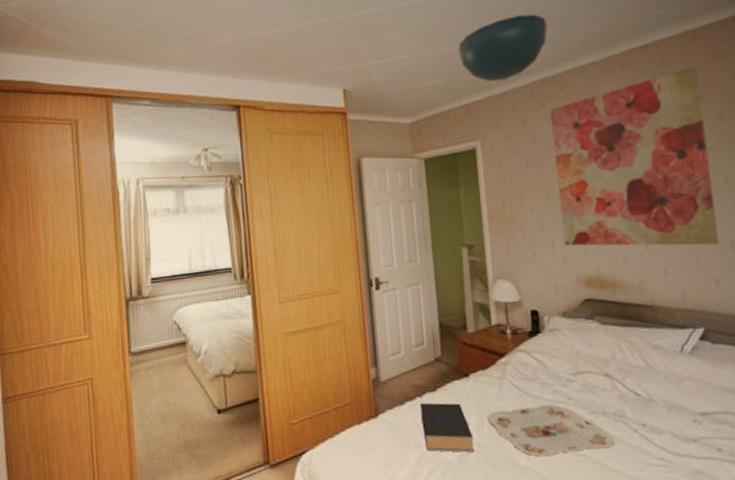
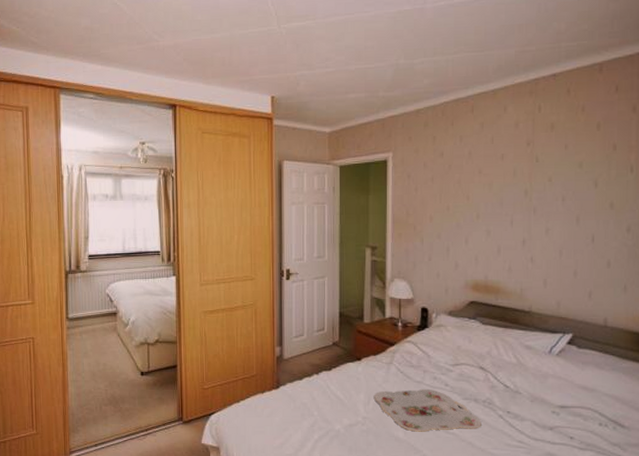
book: present [420,402,475,453] -> none [317,380,360,424]
ceiling light: present [458,14,548,82] -> none [380,37,465,99]
wall art: present [550,66,719,246] -> none [458,97,599,263]

